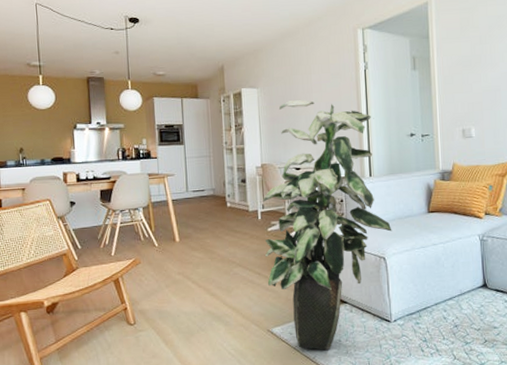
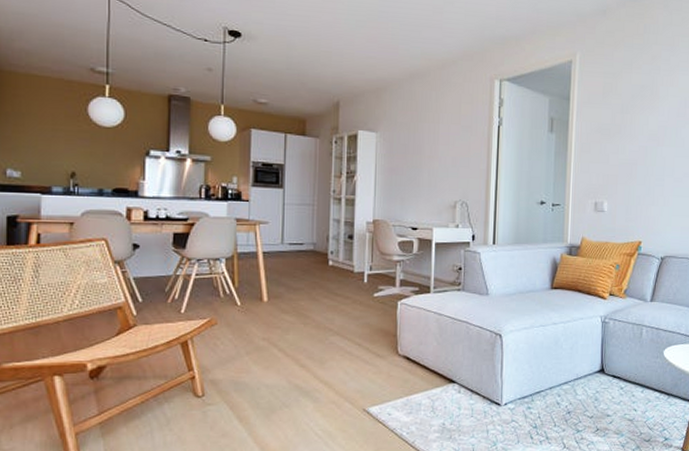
indoor plant: present [263,99,392,350] -> none [368,150,512,434]

